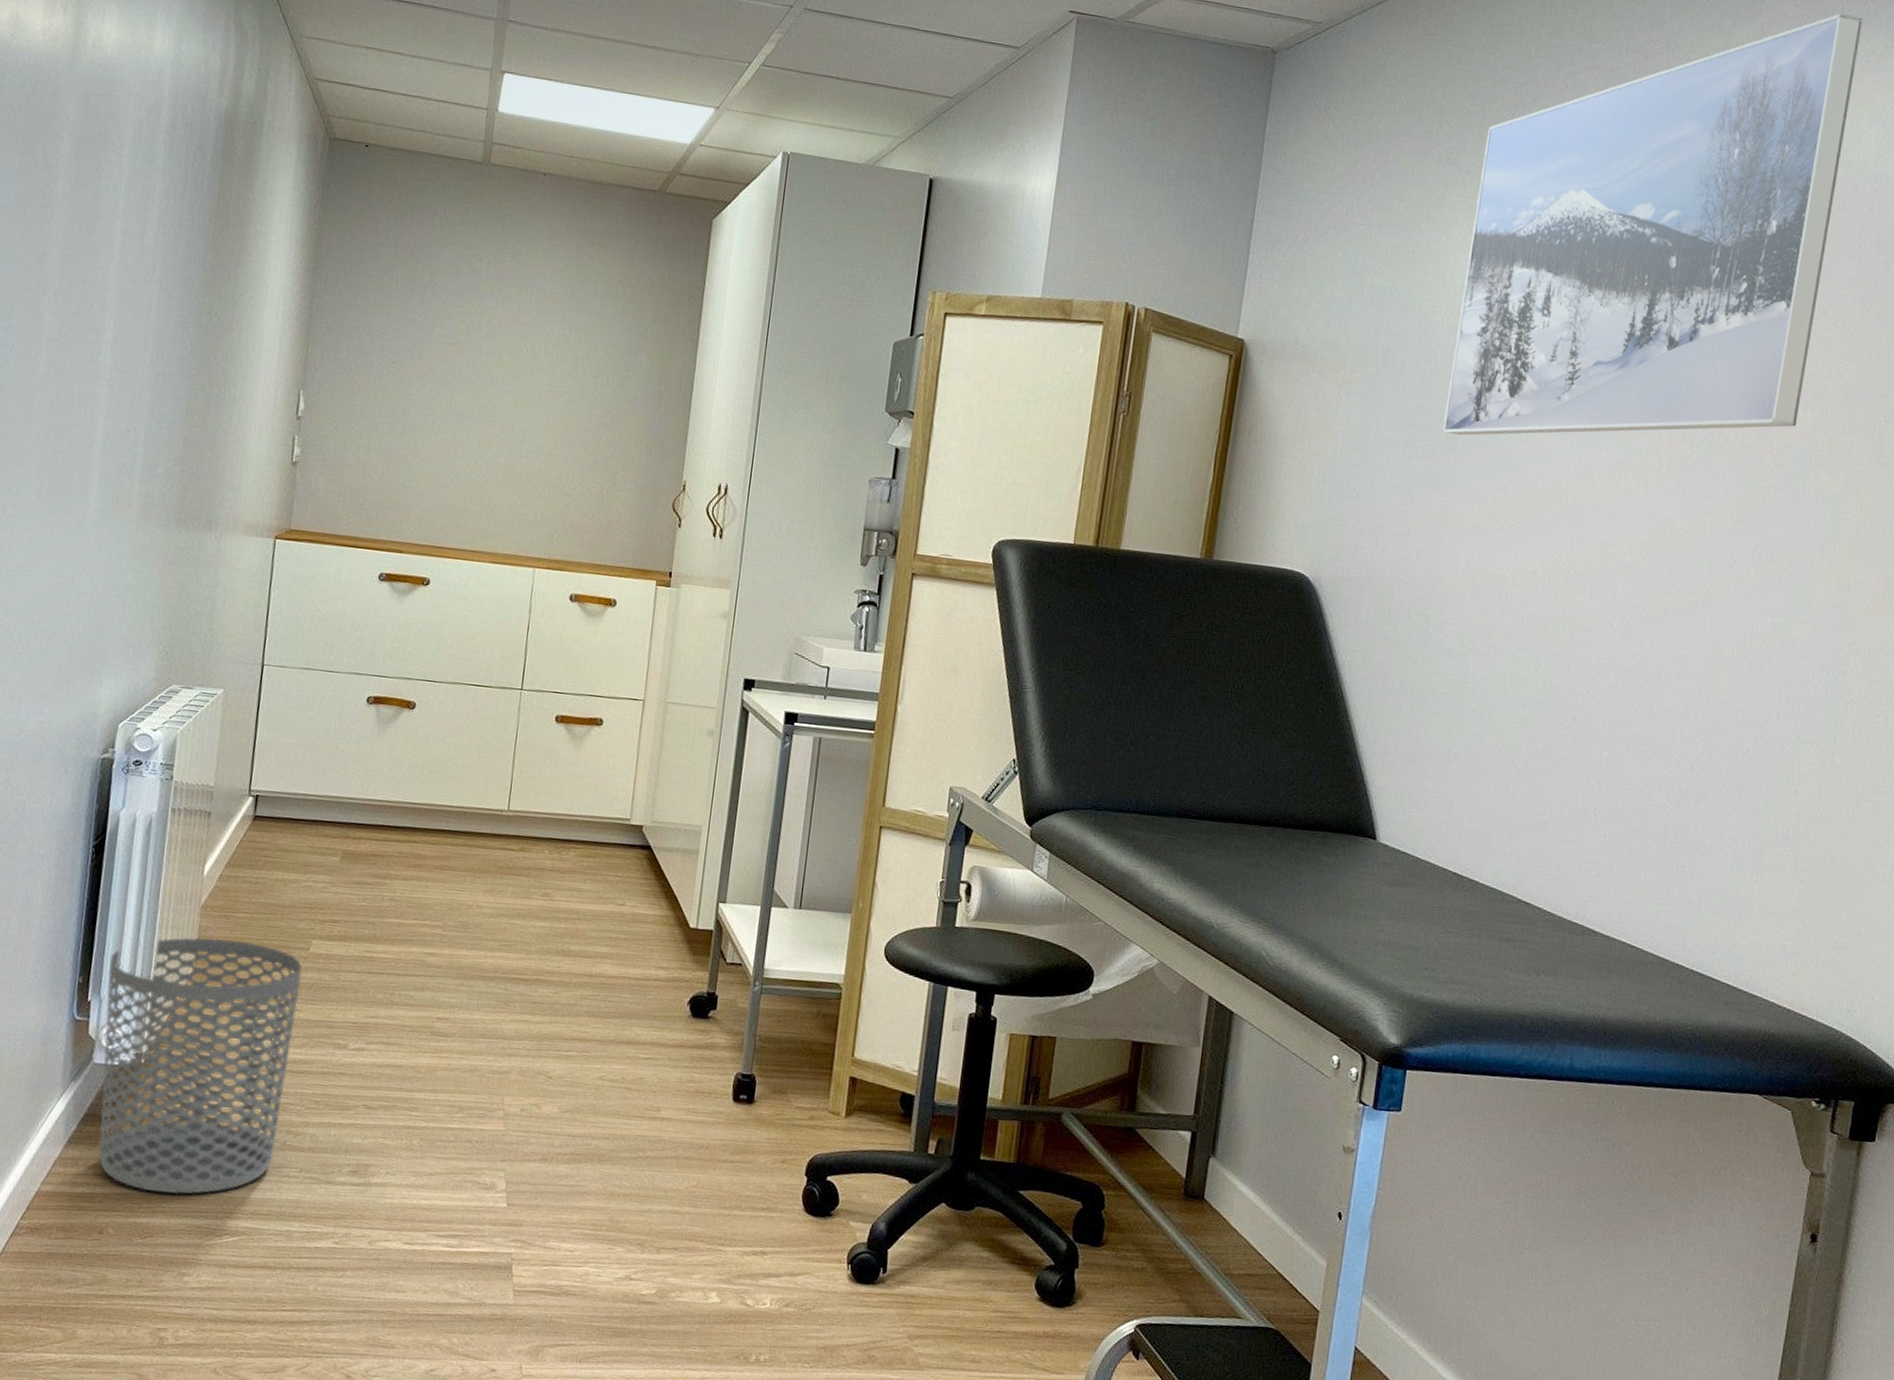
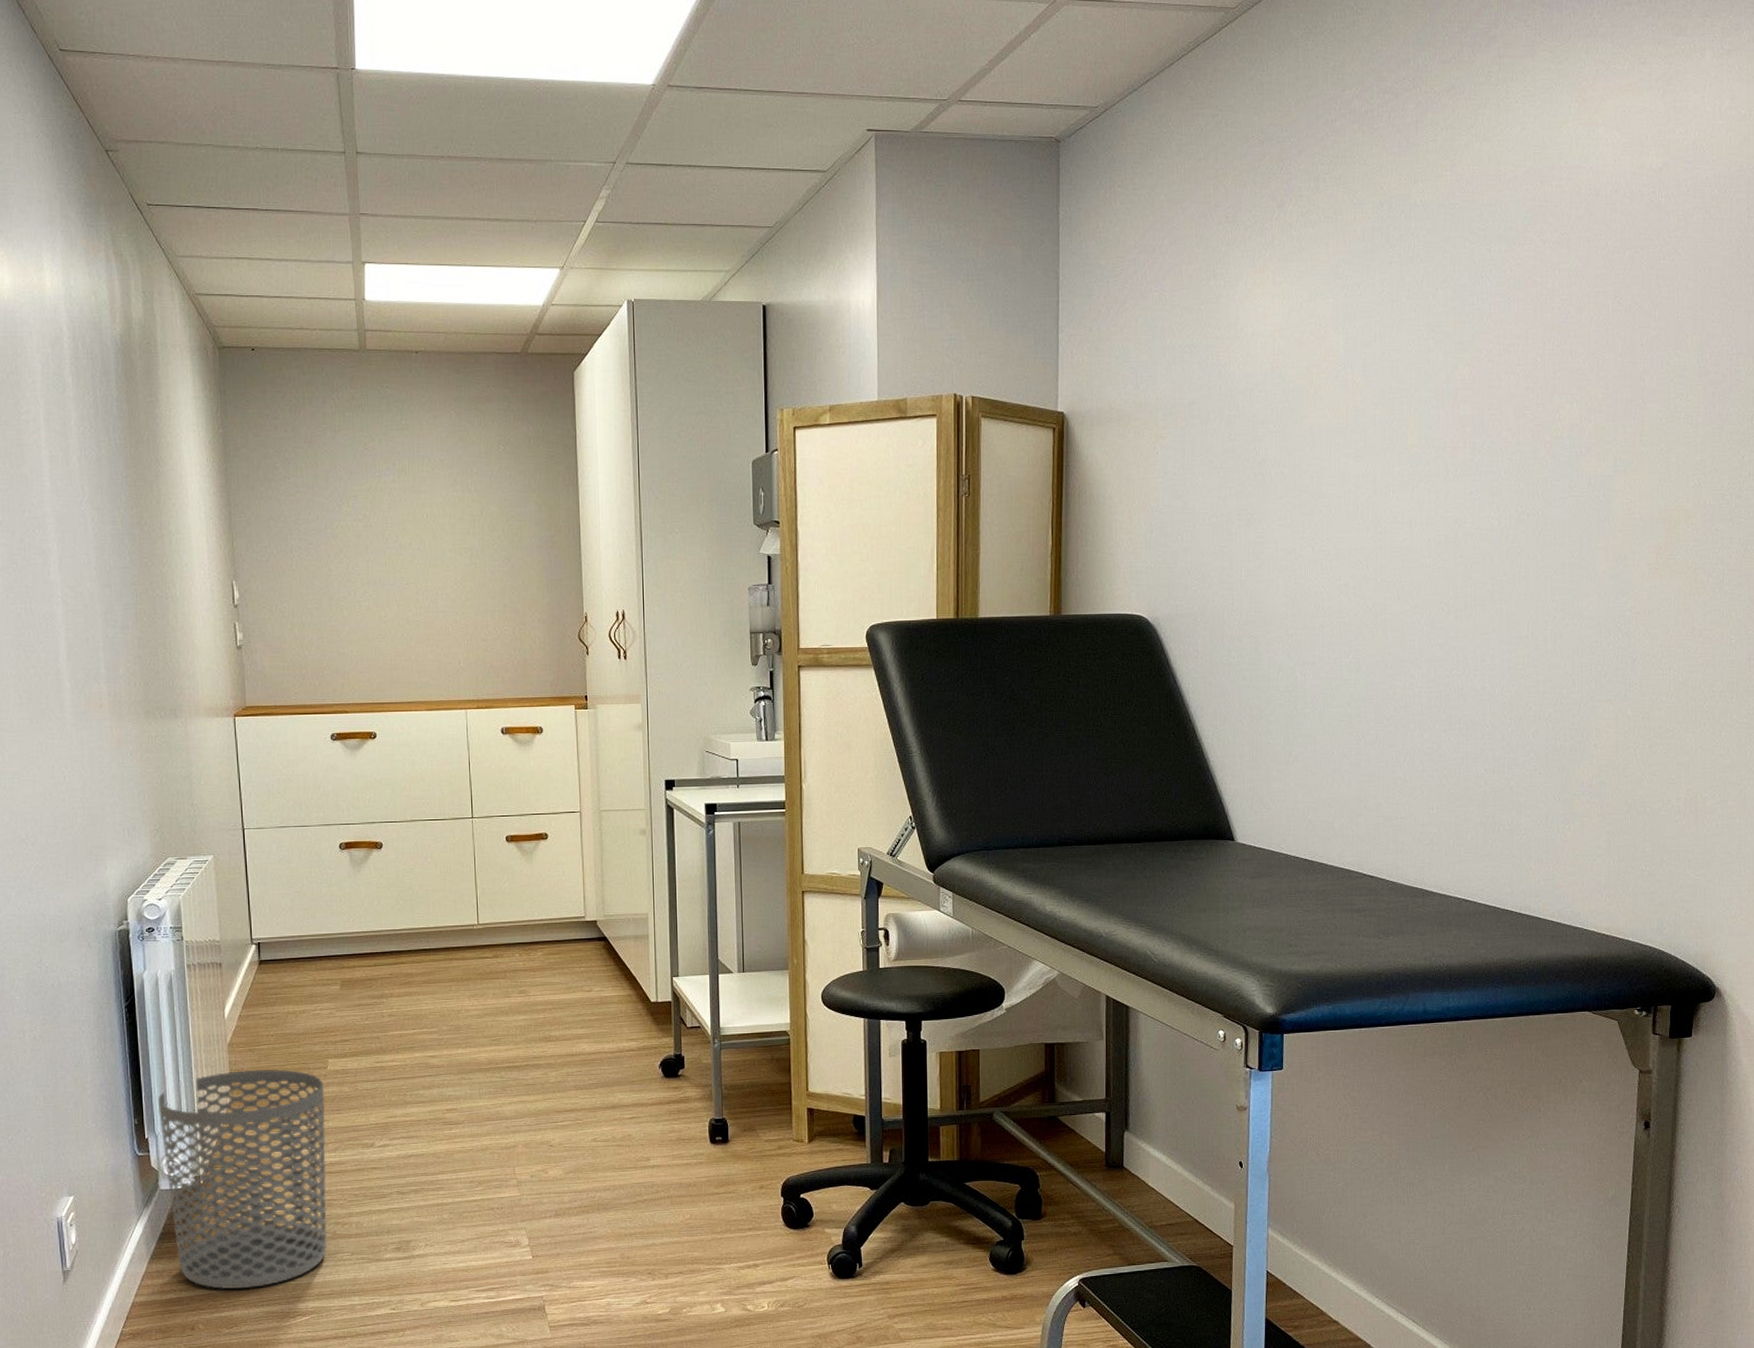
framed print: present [1443,13,1863,436] -> none [1251,29,1590,472]

